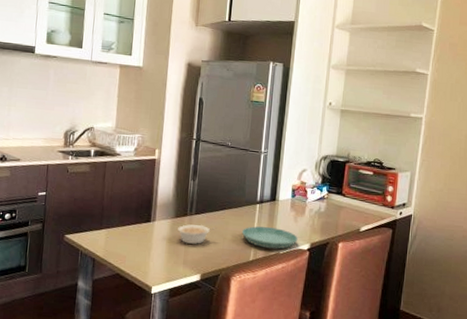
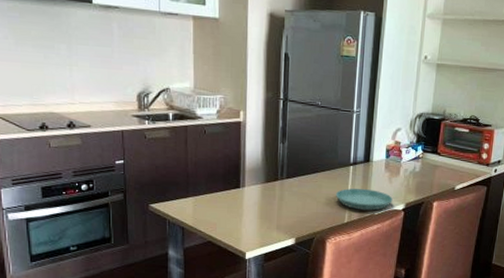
legume: present [178,224,217,245] -> none [269,188,310,210]

